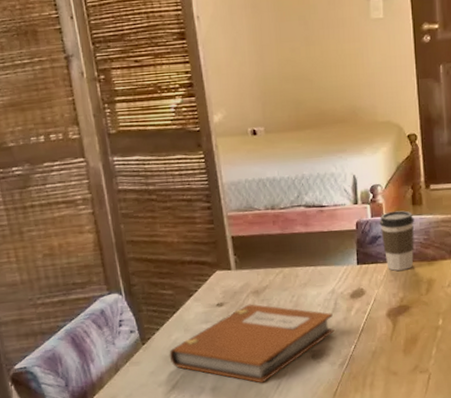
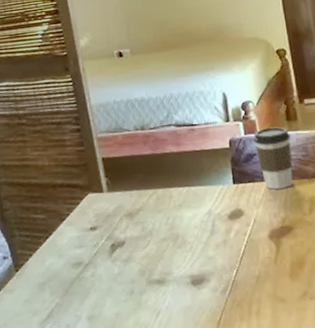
notebook: present [169,304,335,383] -> none [43,227,214,312]

